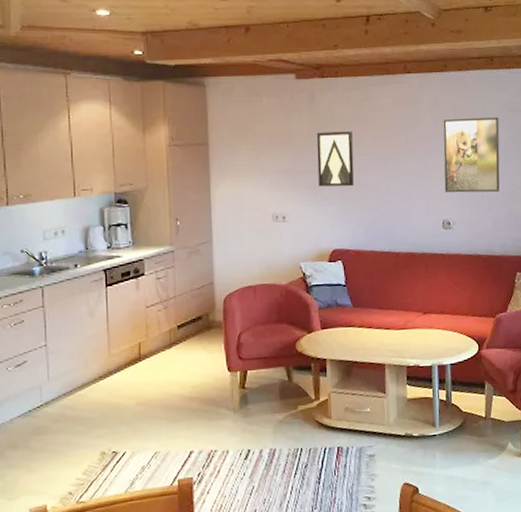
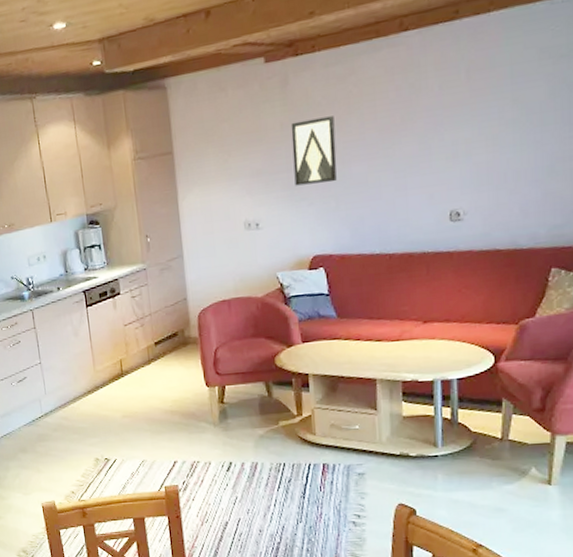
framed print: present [443,117,500,193] -> none [452,69,533,176]

